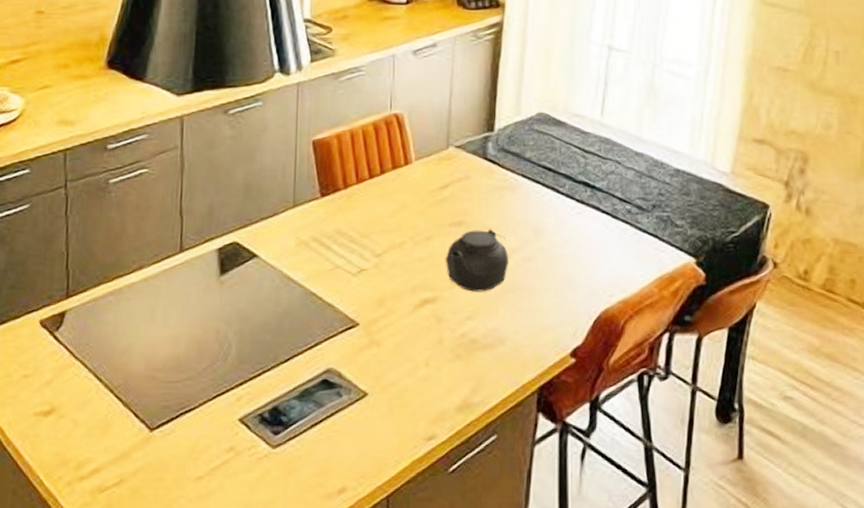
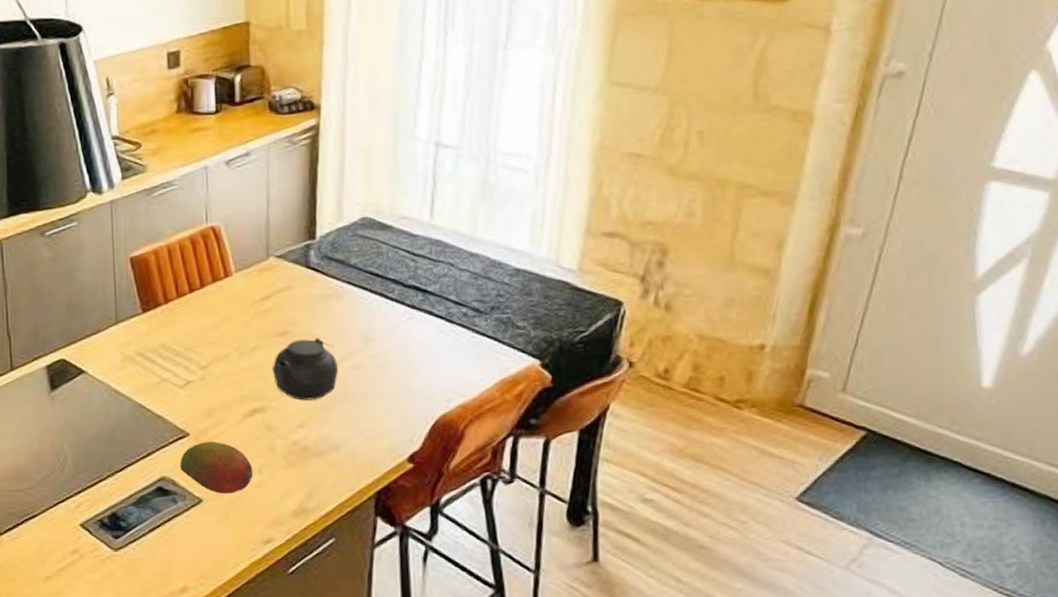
fruit: none [347,333,420,387] -> present [180,442,253,494]

